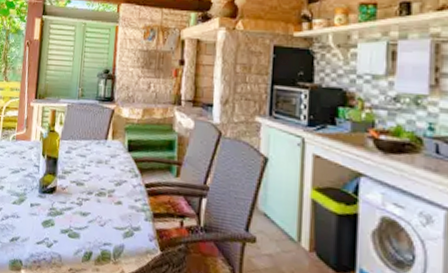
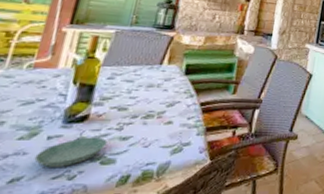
saucer: none [24,208,72,234] -> present [34,137,108,168]

